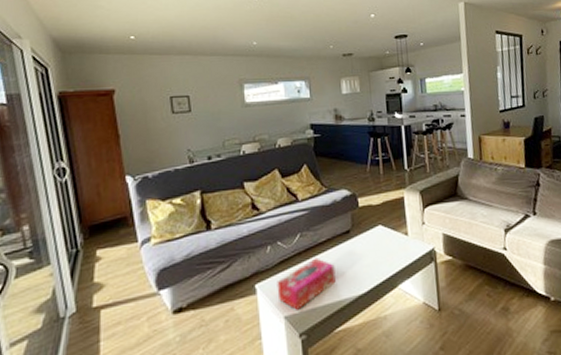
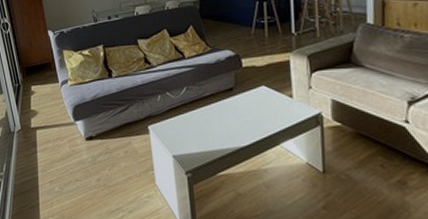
tissue box: present [277,257,336,310] -> none [166,109,219,152]

